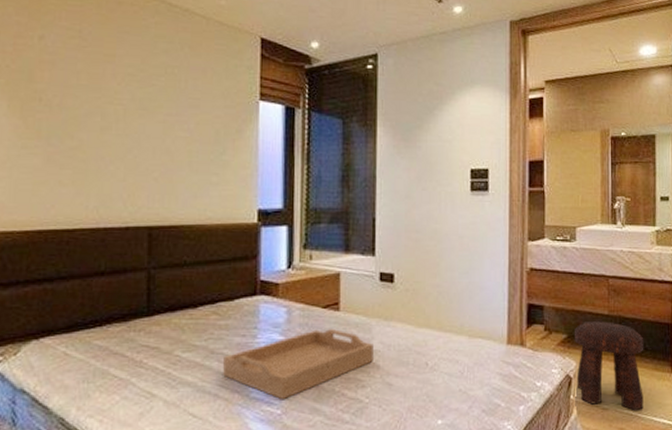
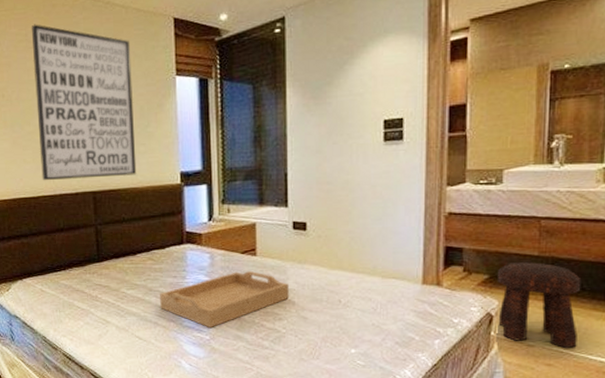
wall art: none [82,20,209,210] -> present [31,24,137,181]

